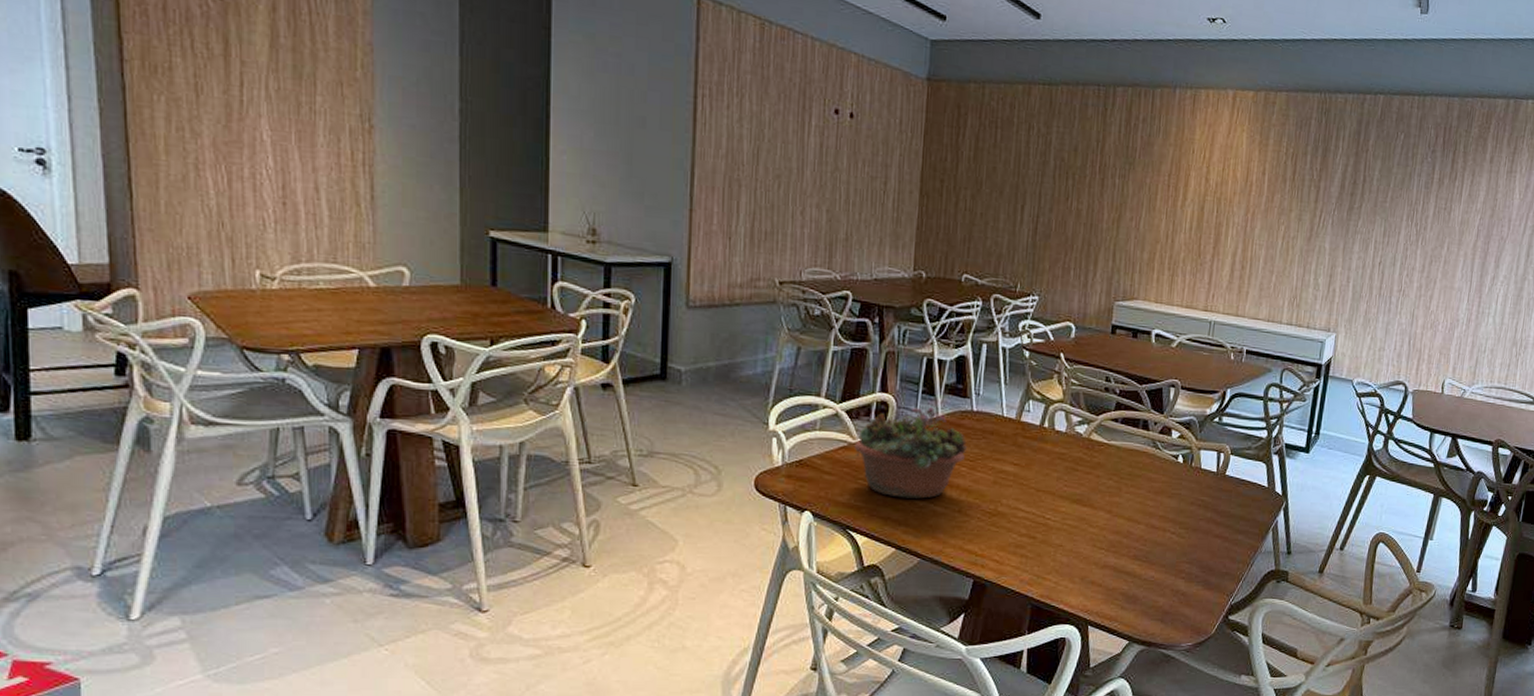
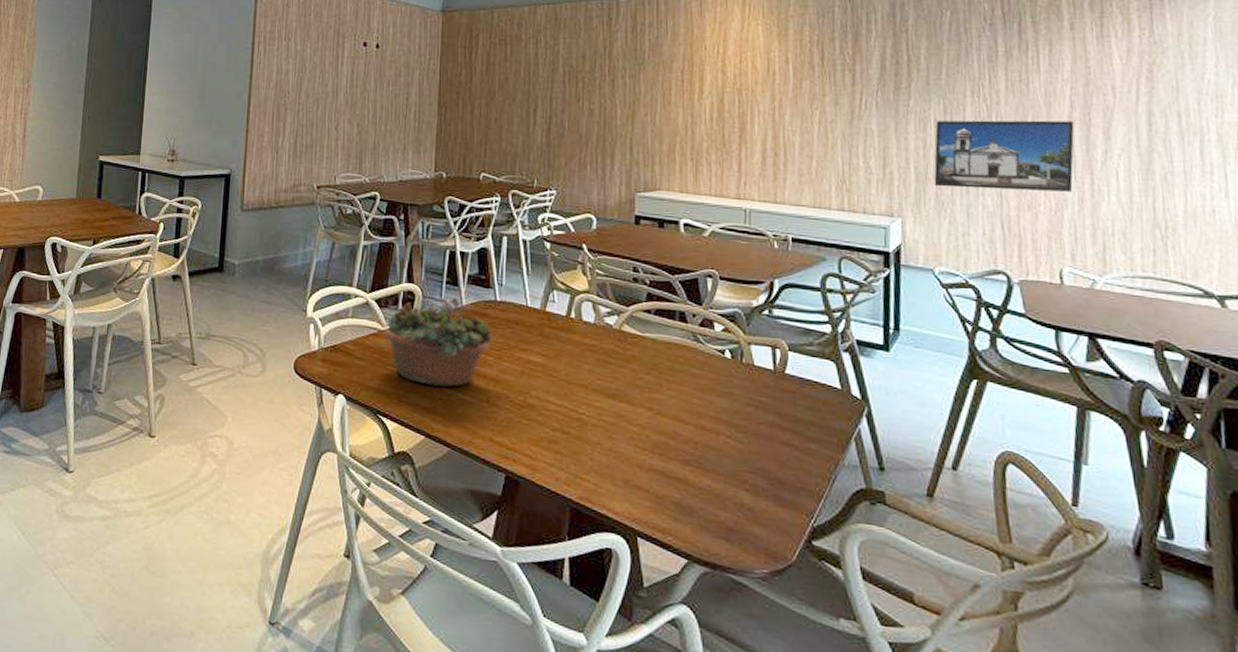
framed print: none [1365,242,1477,313] -> present [934,120,1075,192]

